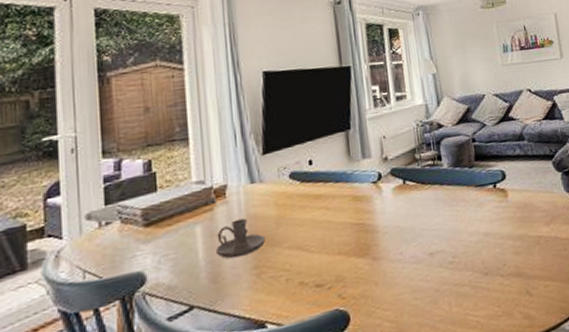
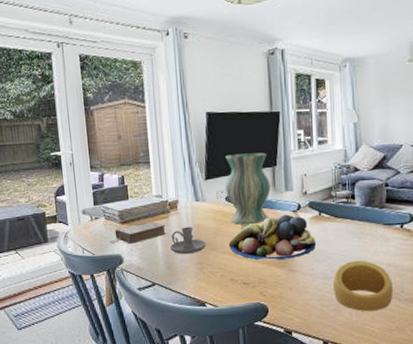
book: none [126,217,210,256] -> present [109,221,166,244]
vase: none [287,114,345,208] -> present [225,152,271,224]
fruit bowl: none [294,187,404,251] -> present [228,214,317,260]
ring: none [425,233,495,299] -> present [332,260,393,311]

